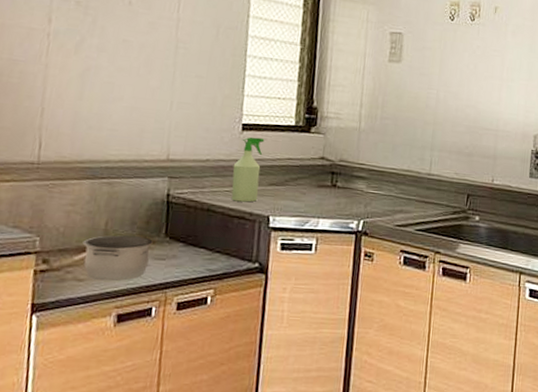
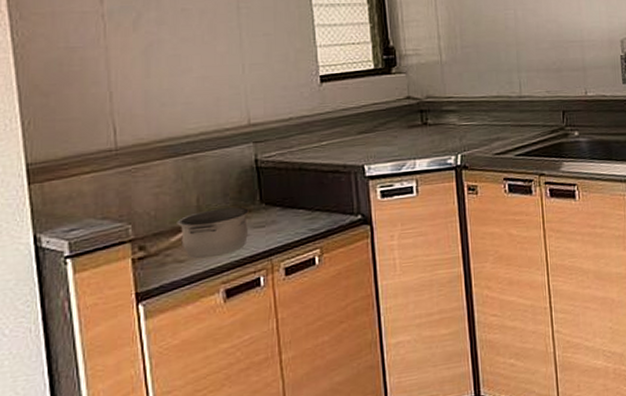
spray bottle: present [231,137,265,203] -> none [318,87,349,156]

